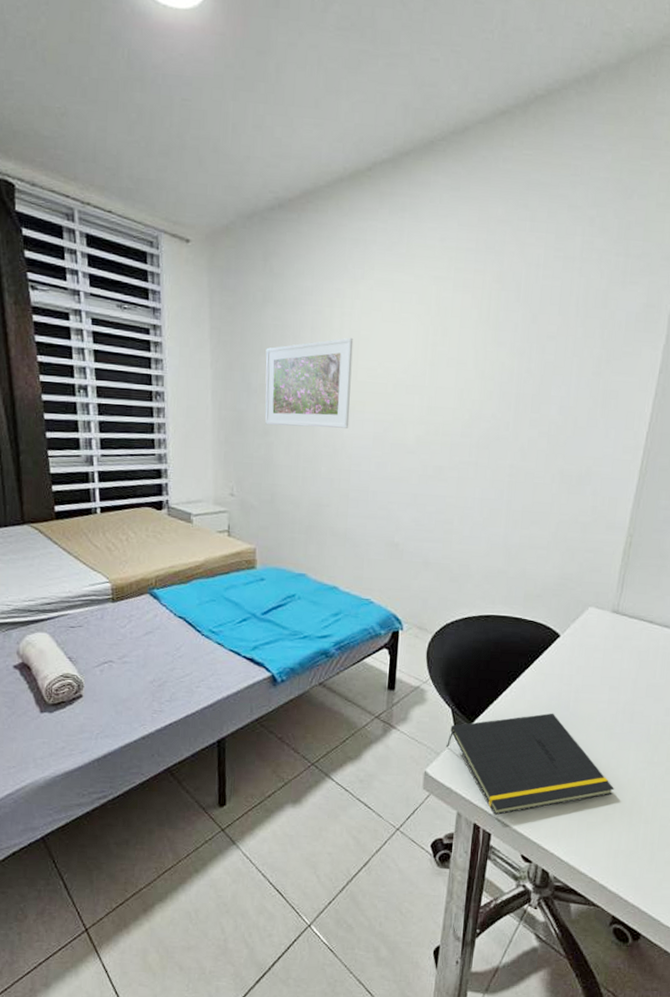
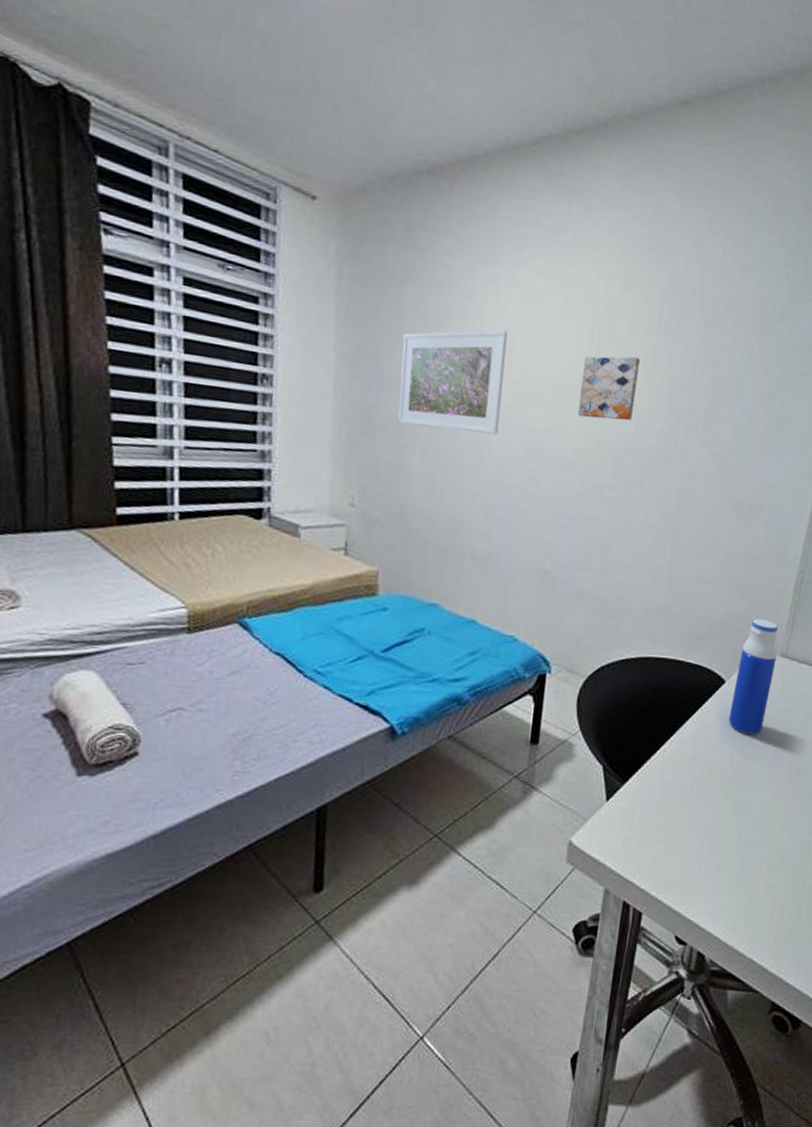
wall art: none [417,351,472,408] -> present [577,356,641,421]
notepad: present [447,713,614,816] -> none [596,769,778,891]
water bottle: none [564,579,609,682] -> present [728,618,778,735]

